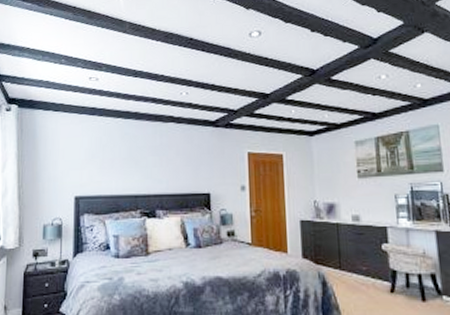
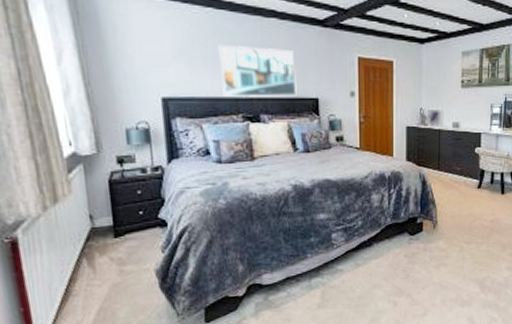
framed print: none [124,148,190,194] -> present [218,44,297,97]

